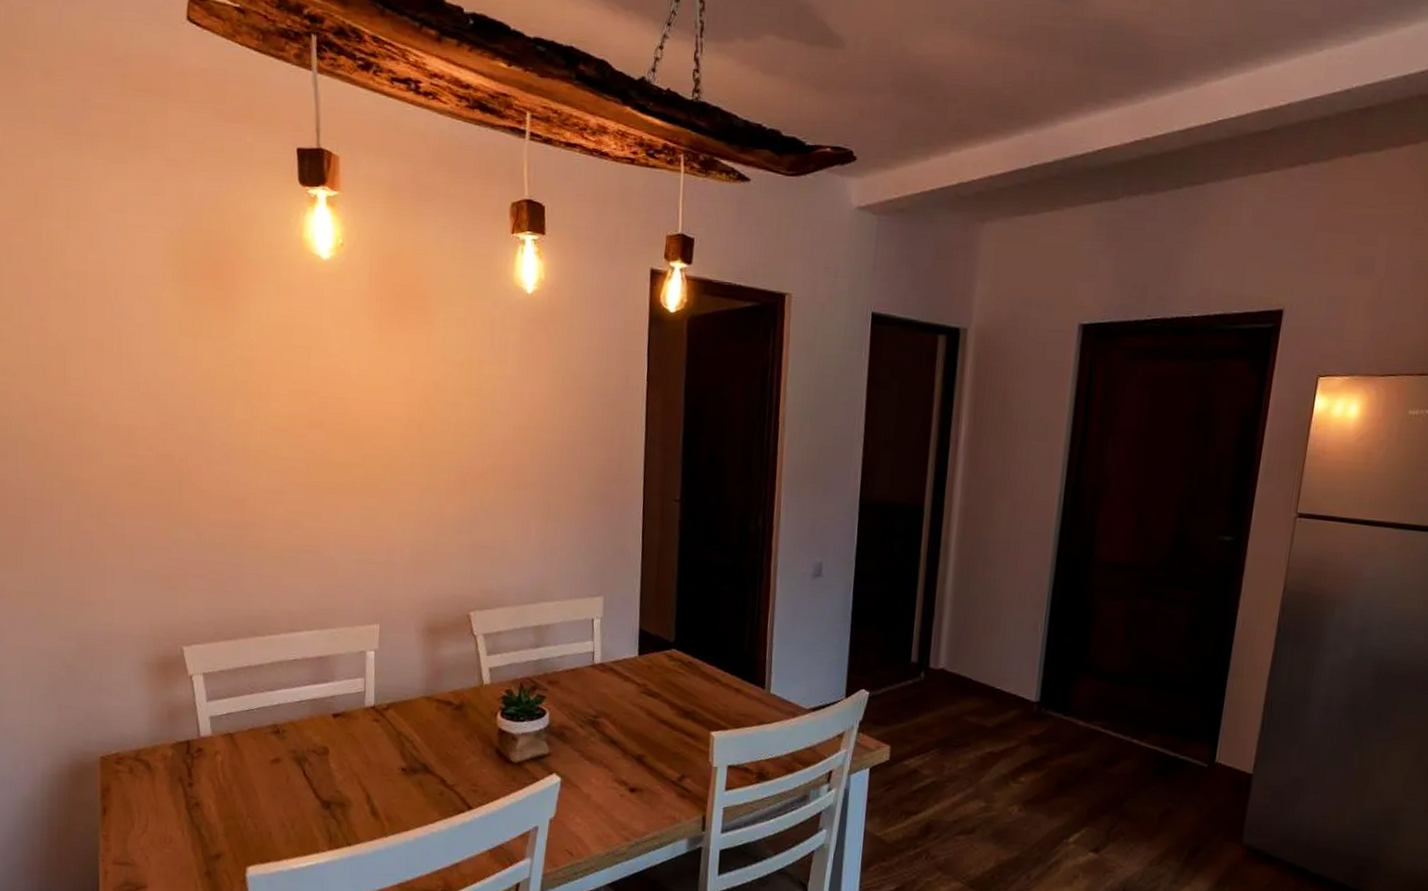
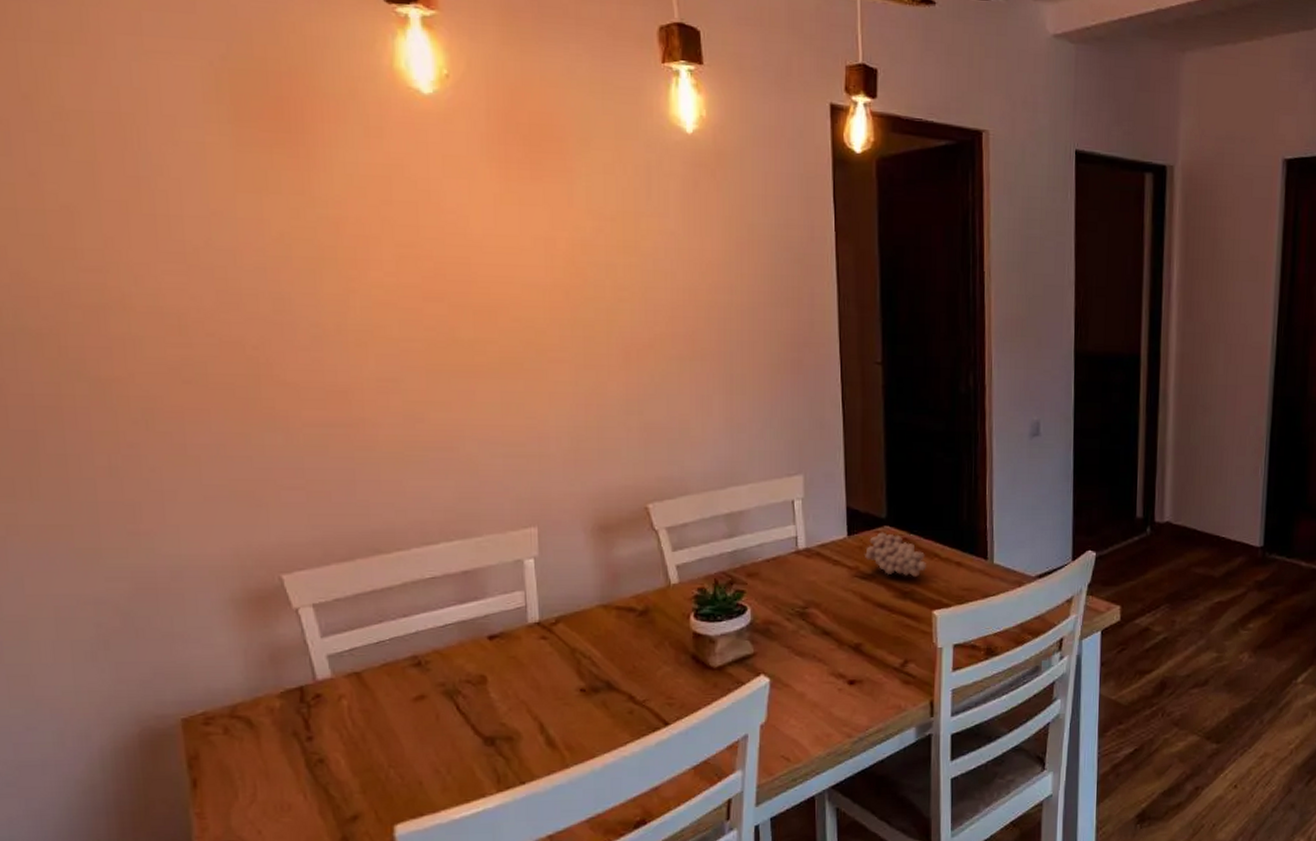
fruit: none [652,654,709,699] -> present [864,532,927,577]

